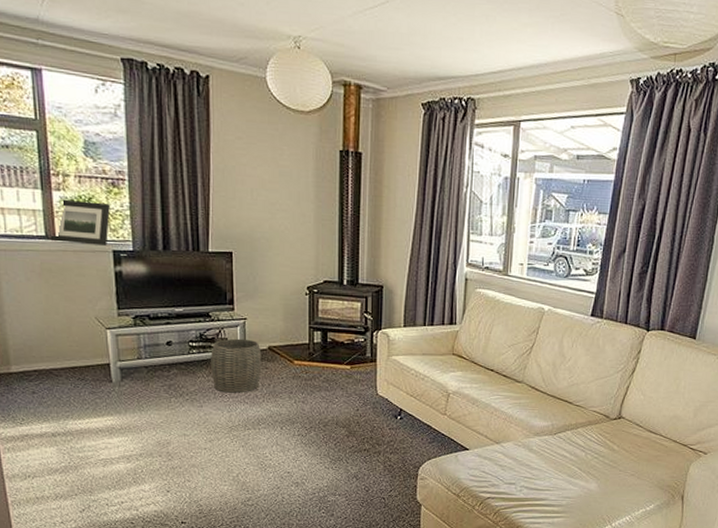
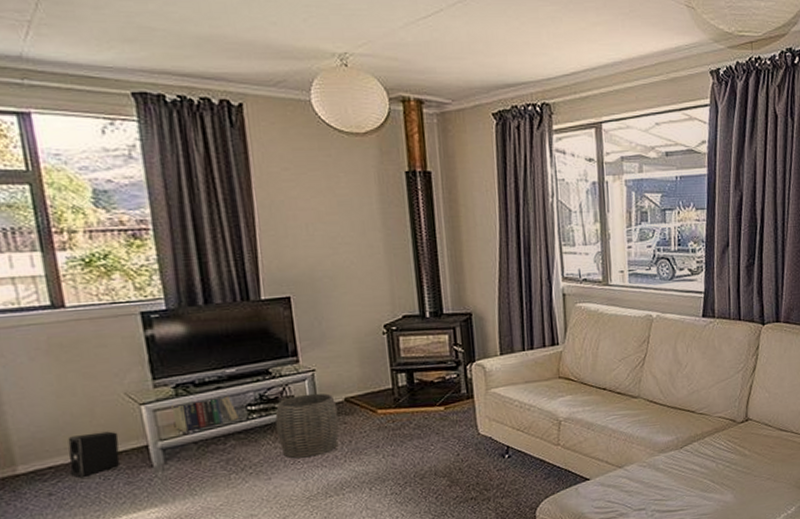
stereo: none [49,347,88,382] -> present [68,431,120,477]
picture frame: present [50,199,110,246] -> none [57,258,134,311]
books: none [130,329,182,357] -> present [171,394,239,433]

